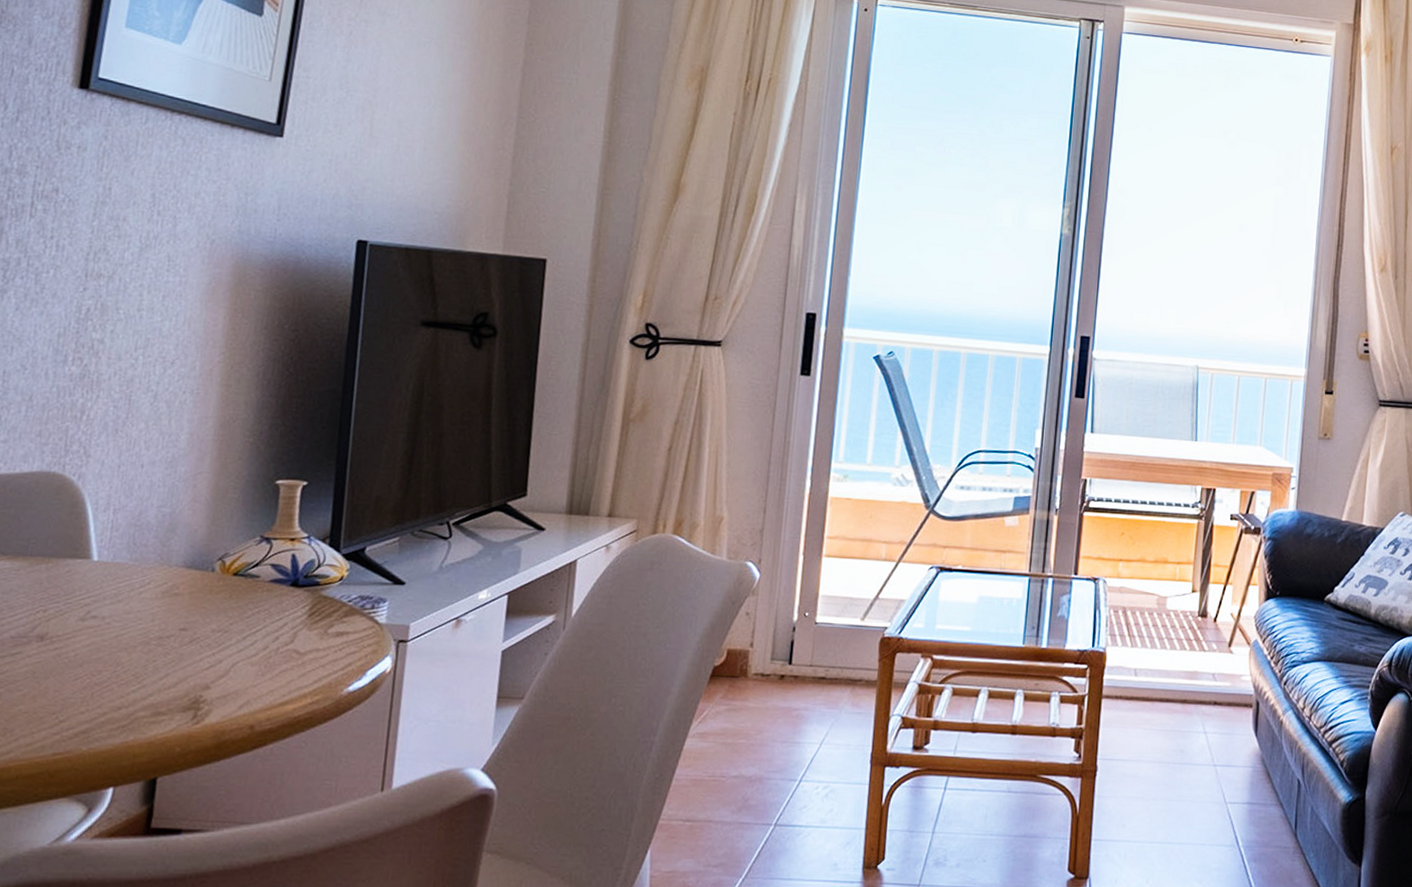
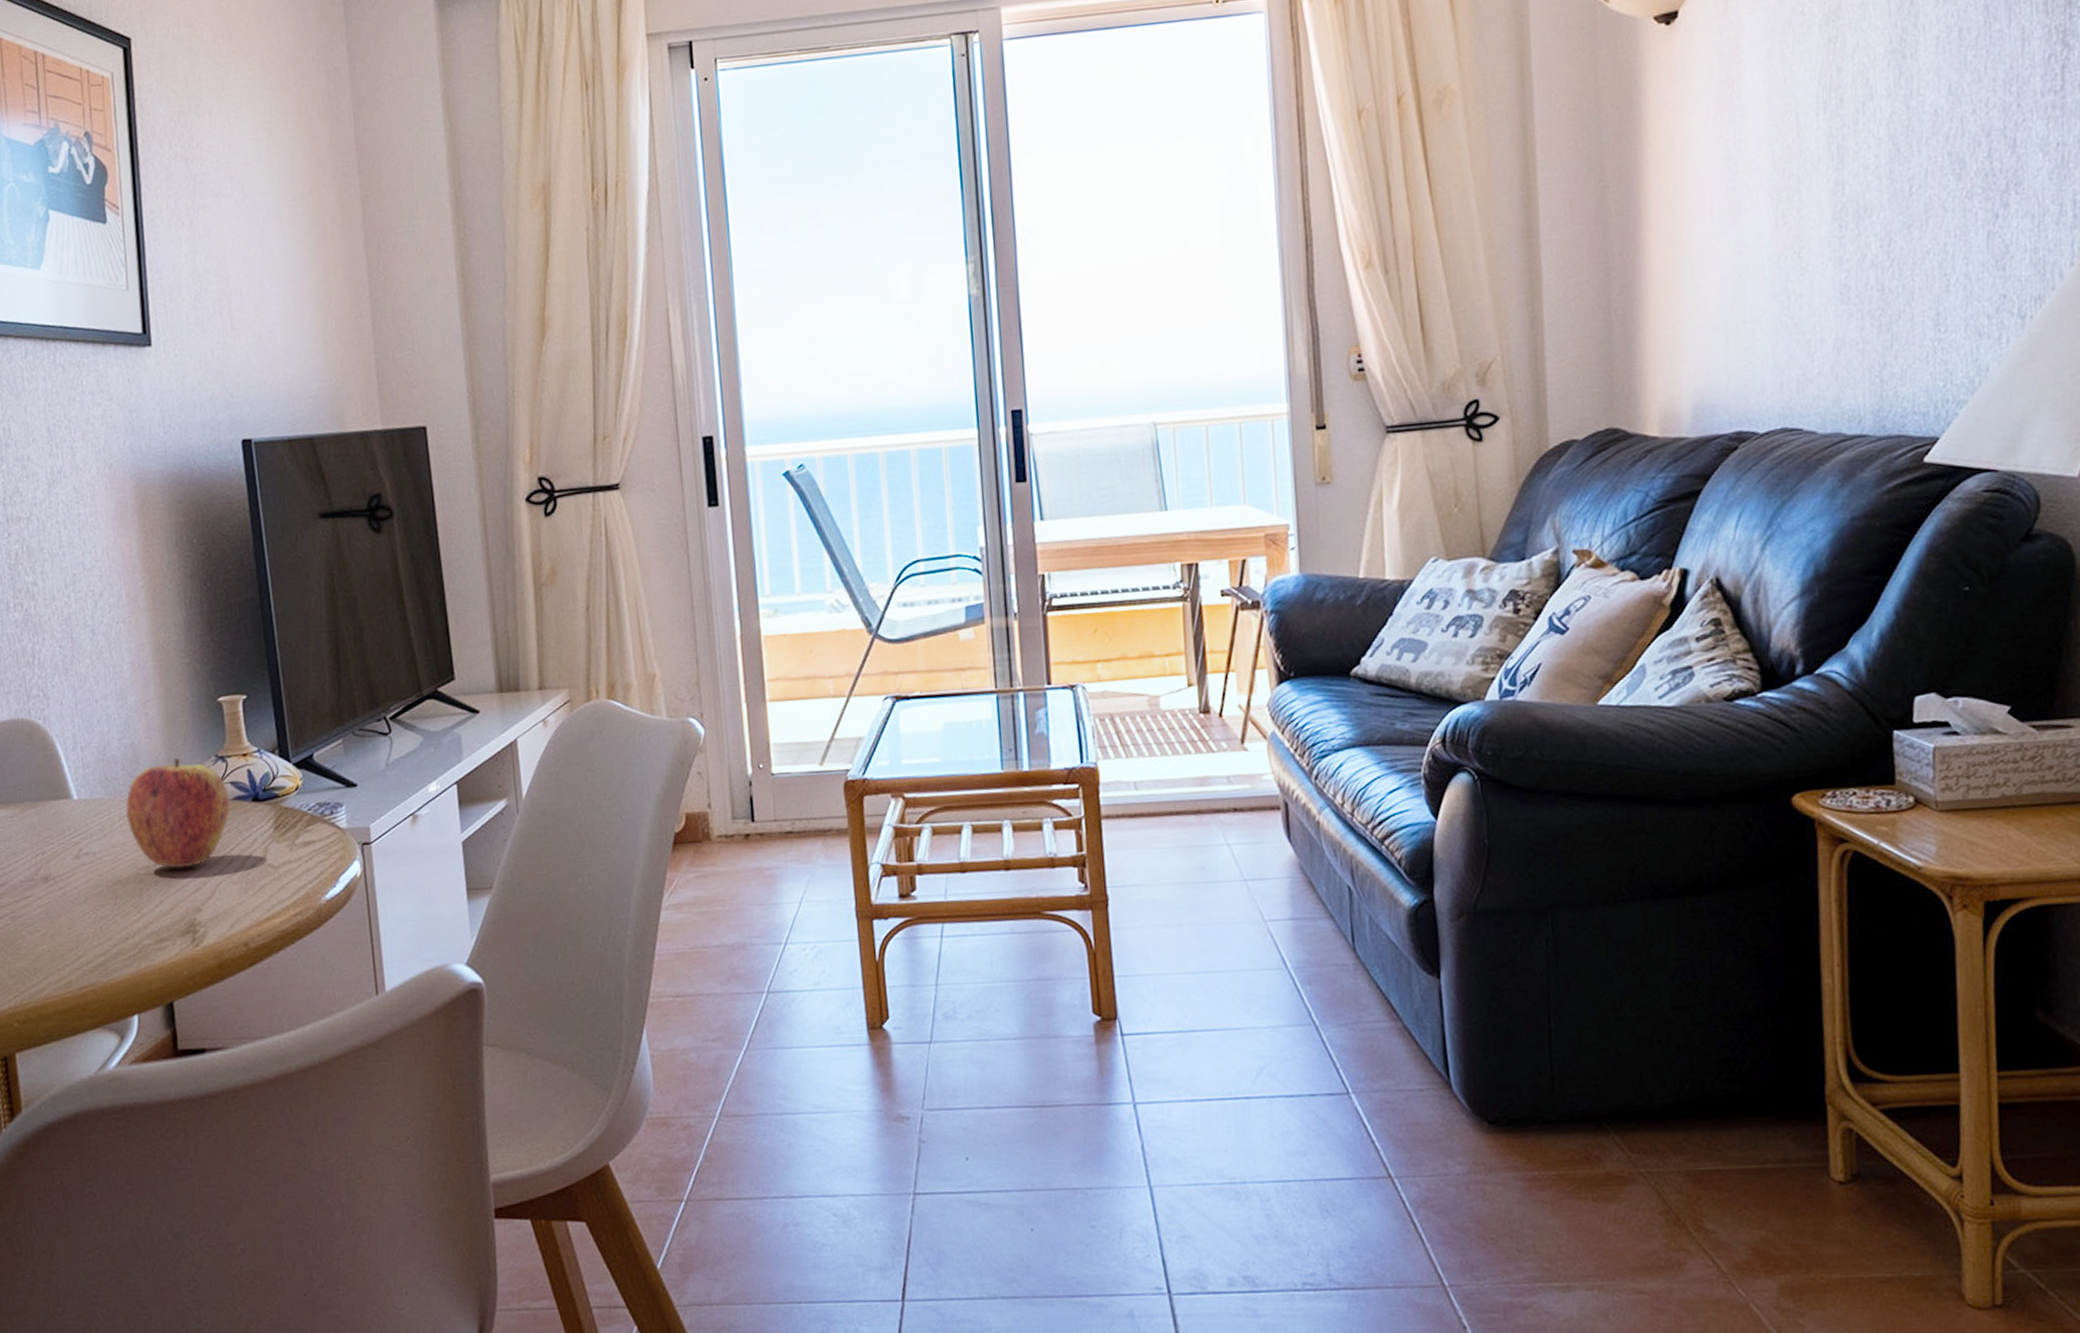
apple: none [148,534,267,643] -> present [125,758,229,869]

